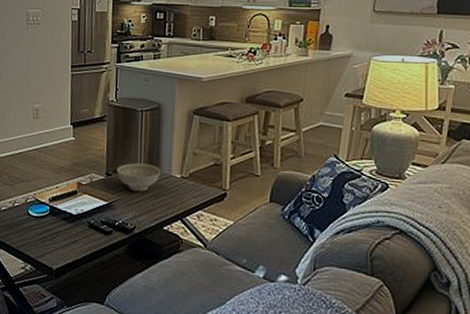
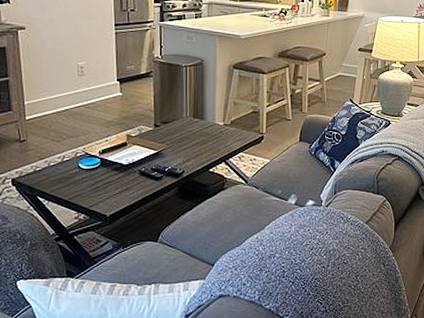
decorative bowl: present [117,163,161,192] -> none [164,114,206,140]

